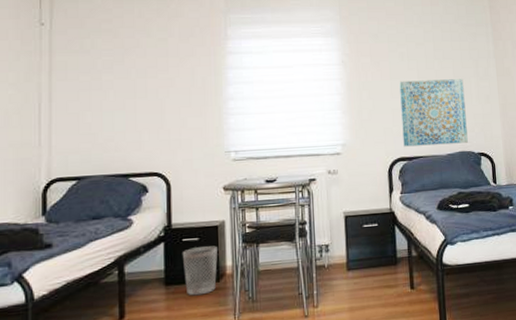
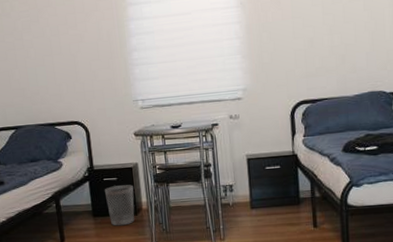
wall art: present [399,79,468,147] -> none [302,11,379,89]

